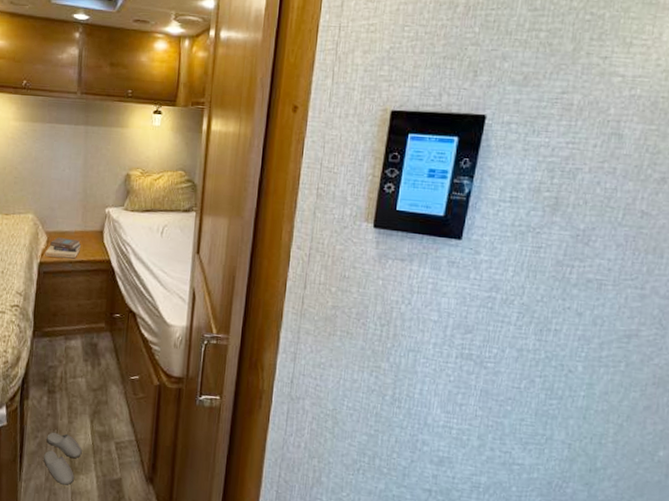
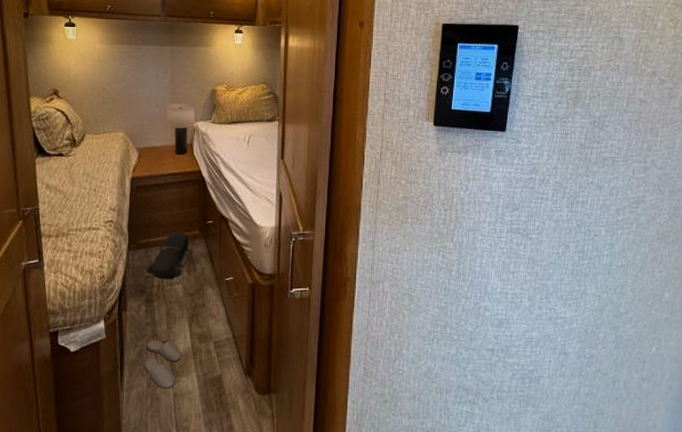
books: present [45,237,82,259] -> none [136,152,172,172]
backpack: none [49,322,95,372] -> present [145,232,190,280]
table lamp: none [76,185,108,242] -> present [166,102,196,155]

